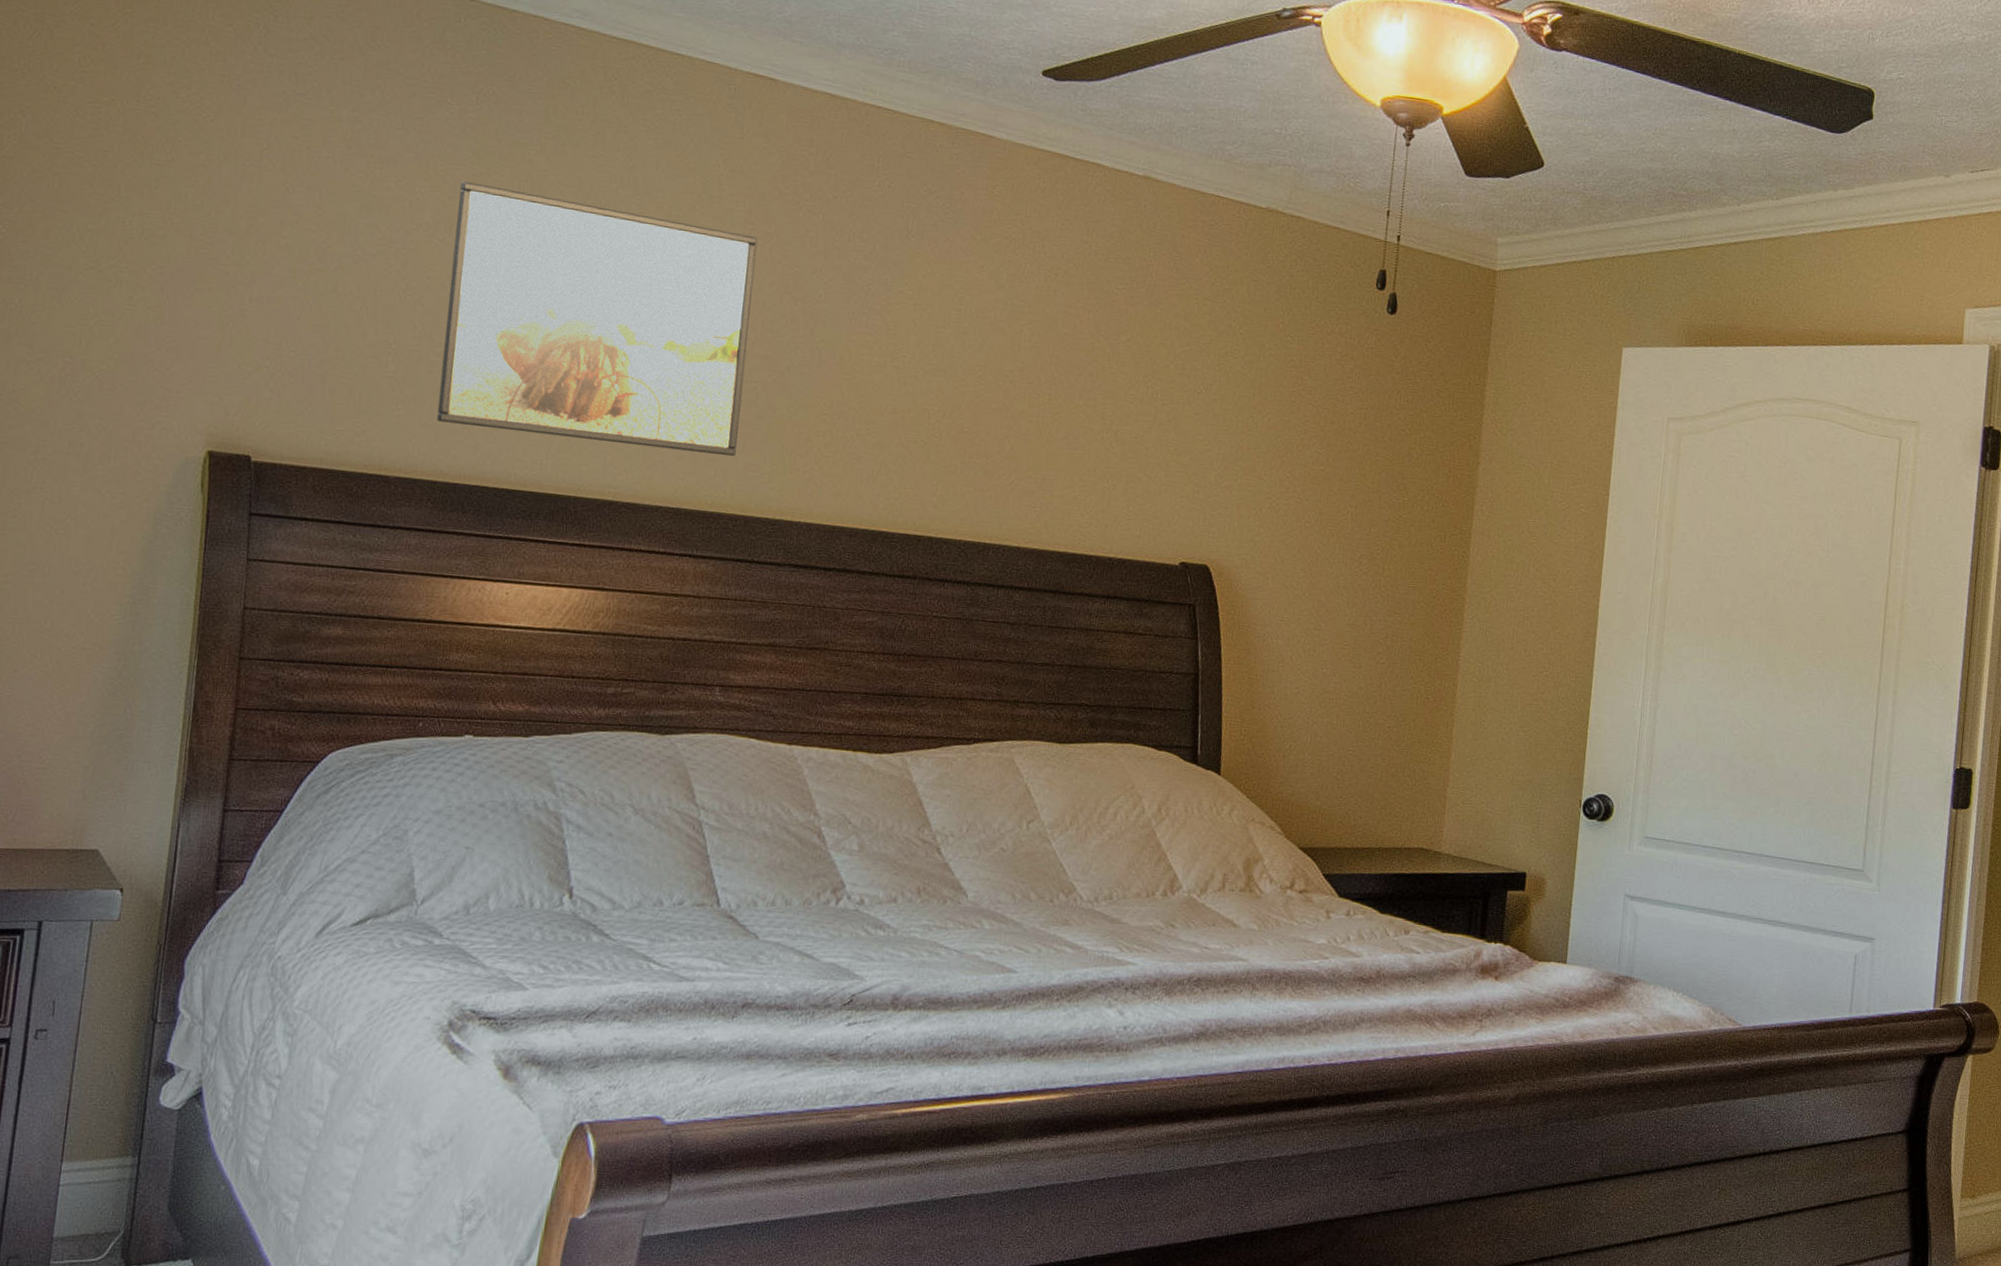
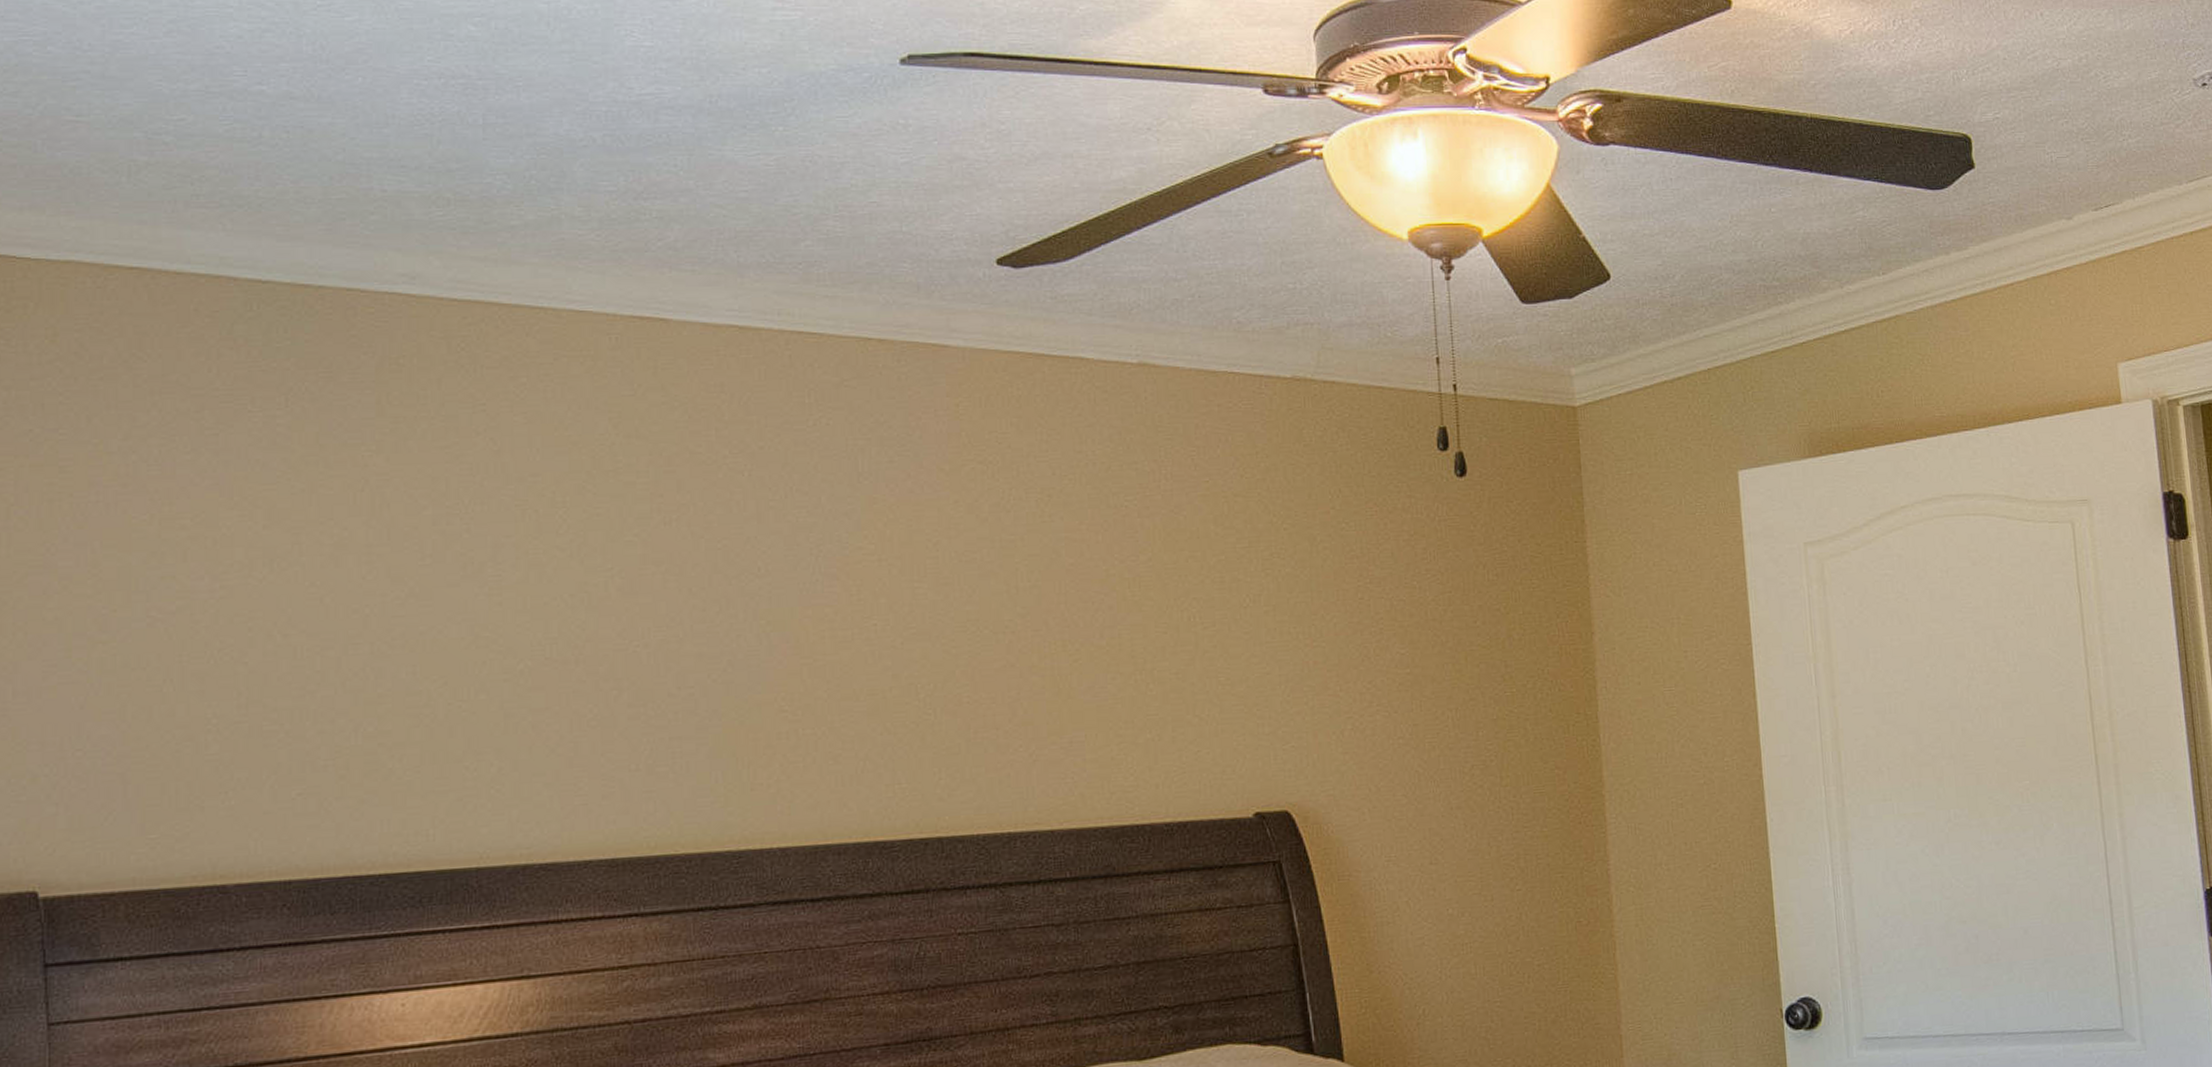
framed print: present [436,181,758,457] -> none [277,502,678,805]

